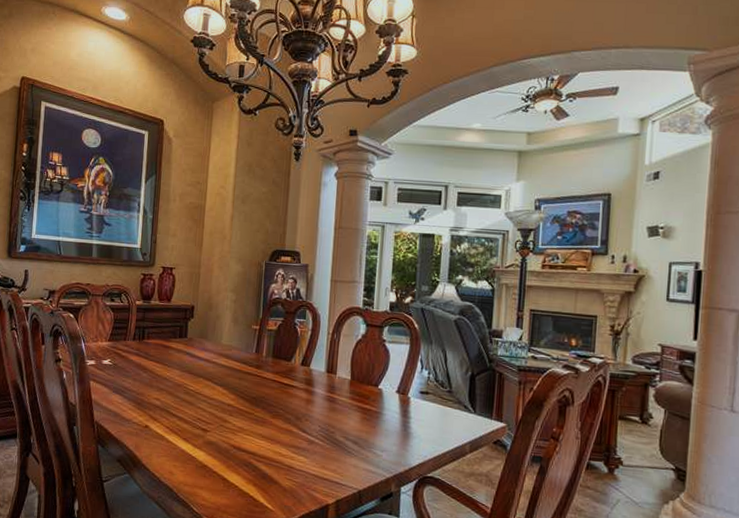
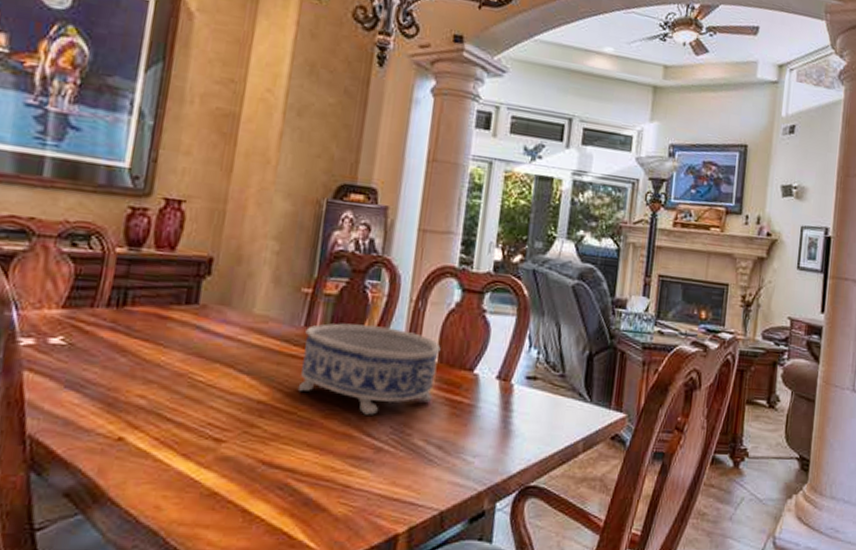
decorative bowl: none [253,350,352,417] -> present [297,323,441,415]

